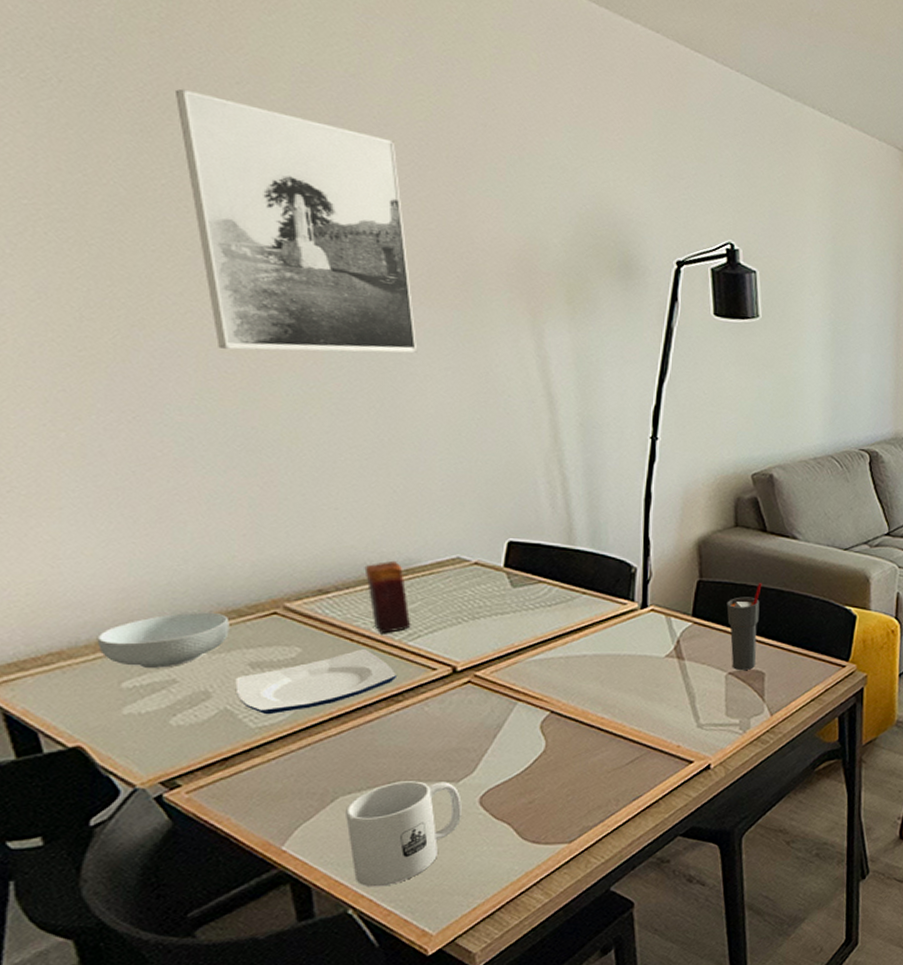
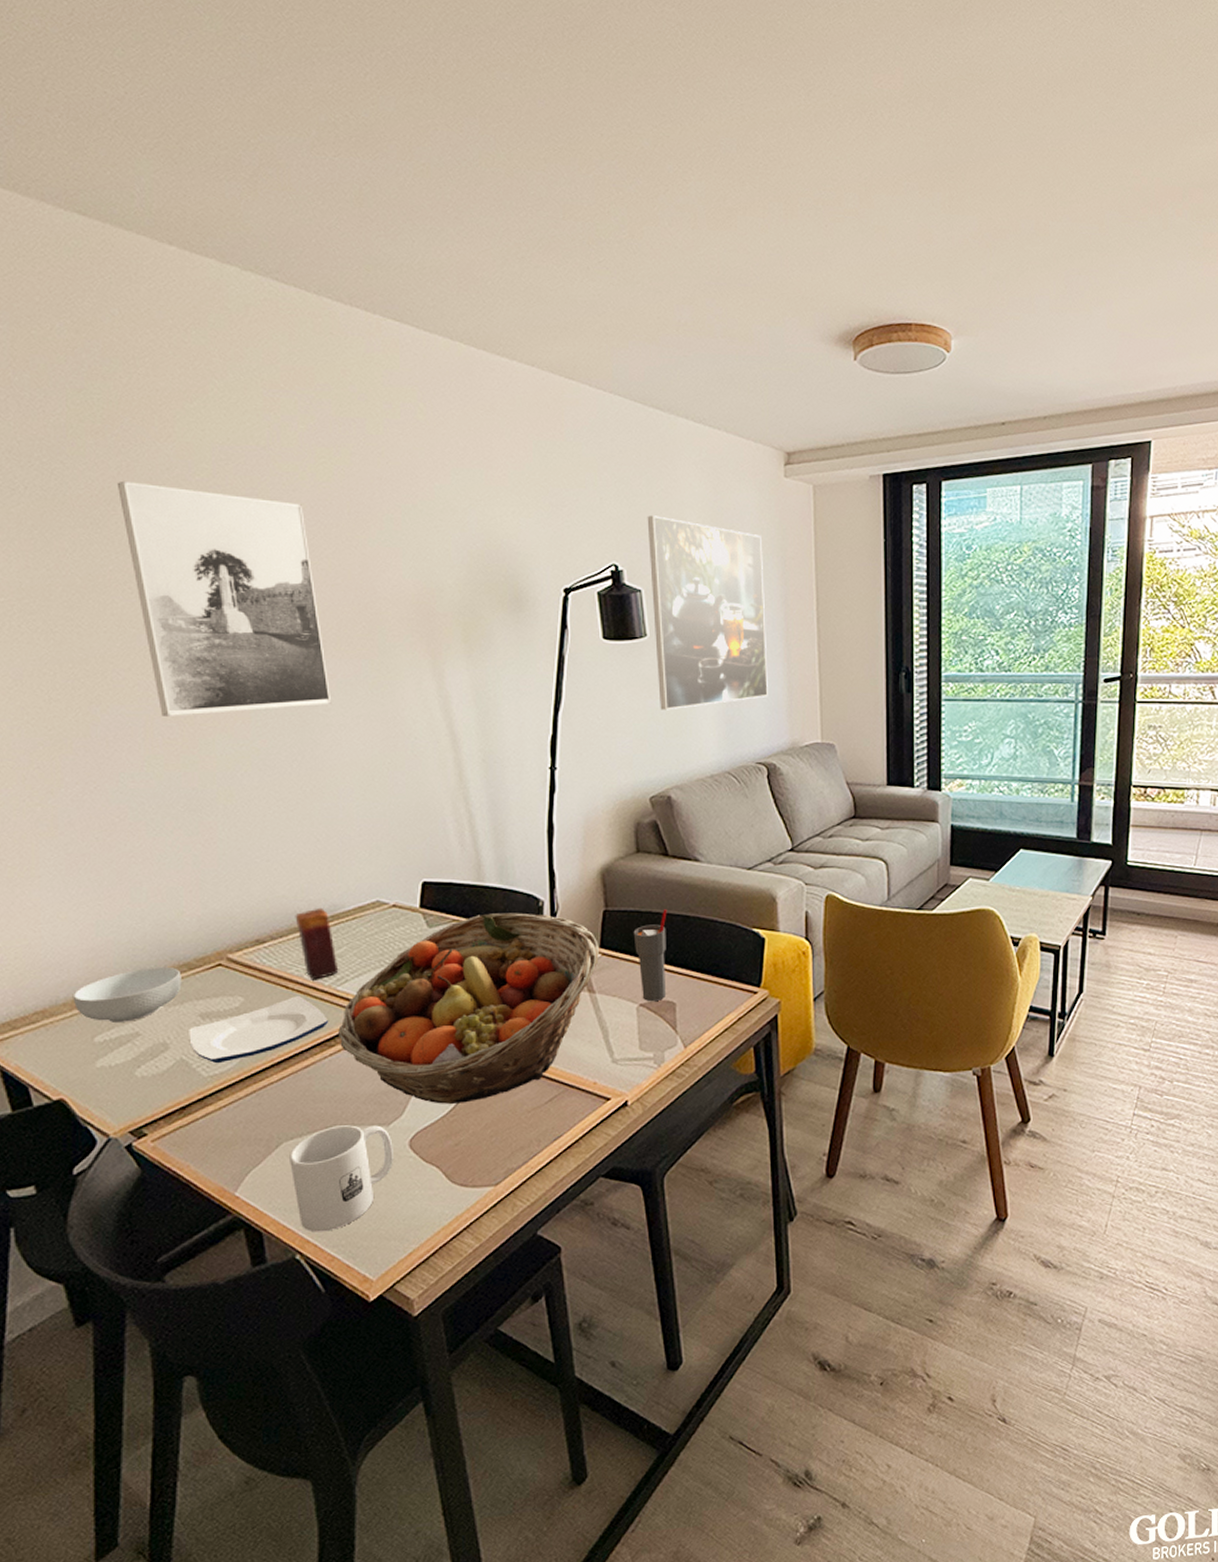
fruit basket: none [407,577,692,763] -> present [338,913,600,1104]
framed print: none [766,198,880,392] -> present [647,515,768,710]

